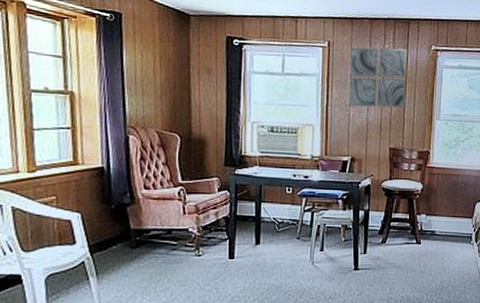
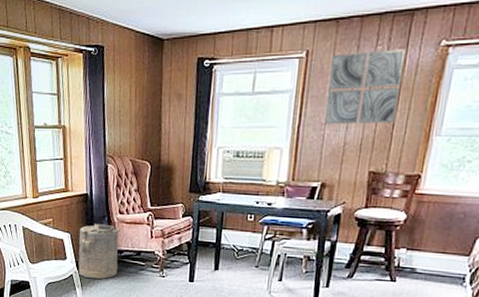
laundry hamper: none [92,200,146,265] -> present [78,223,120,280]

